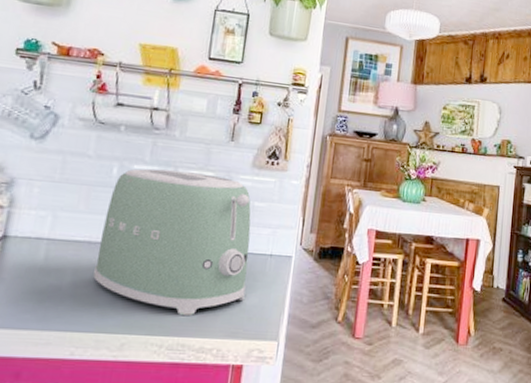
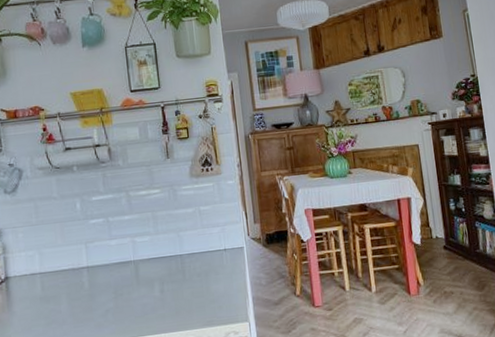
toaster: present [93,168,251,315] -> none [80,191,211,315]

